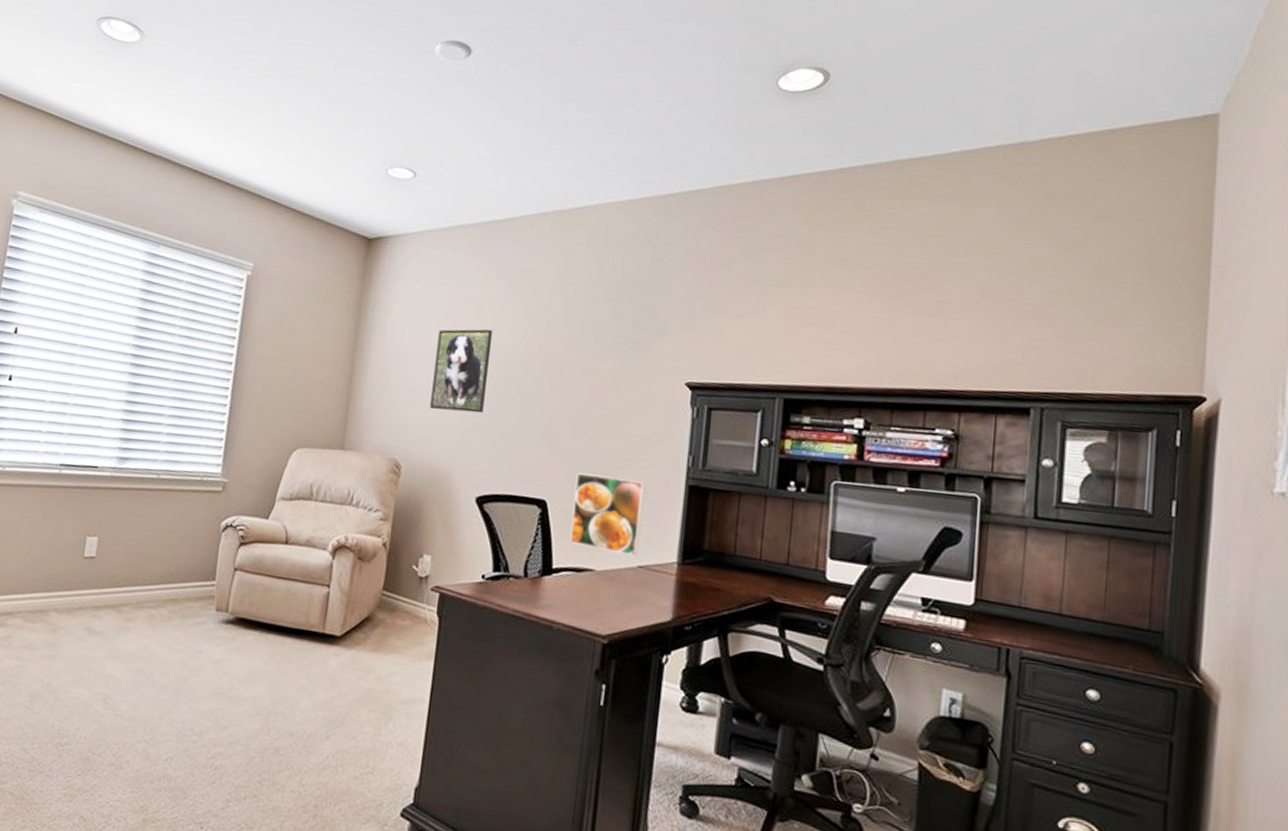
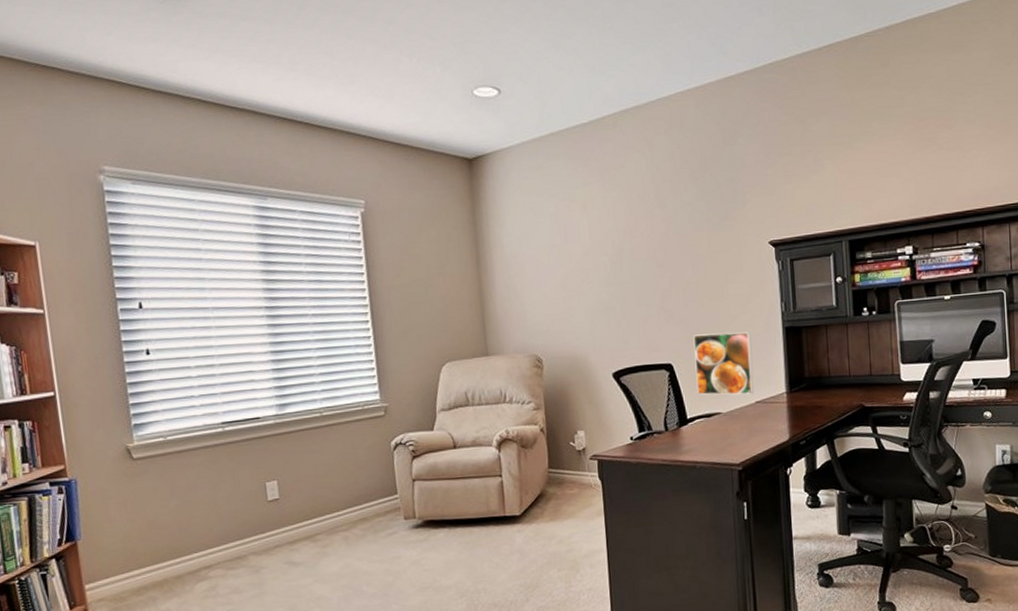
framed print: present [430,329,493,414] -> none [551,224,604,305]

